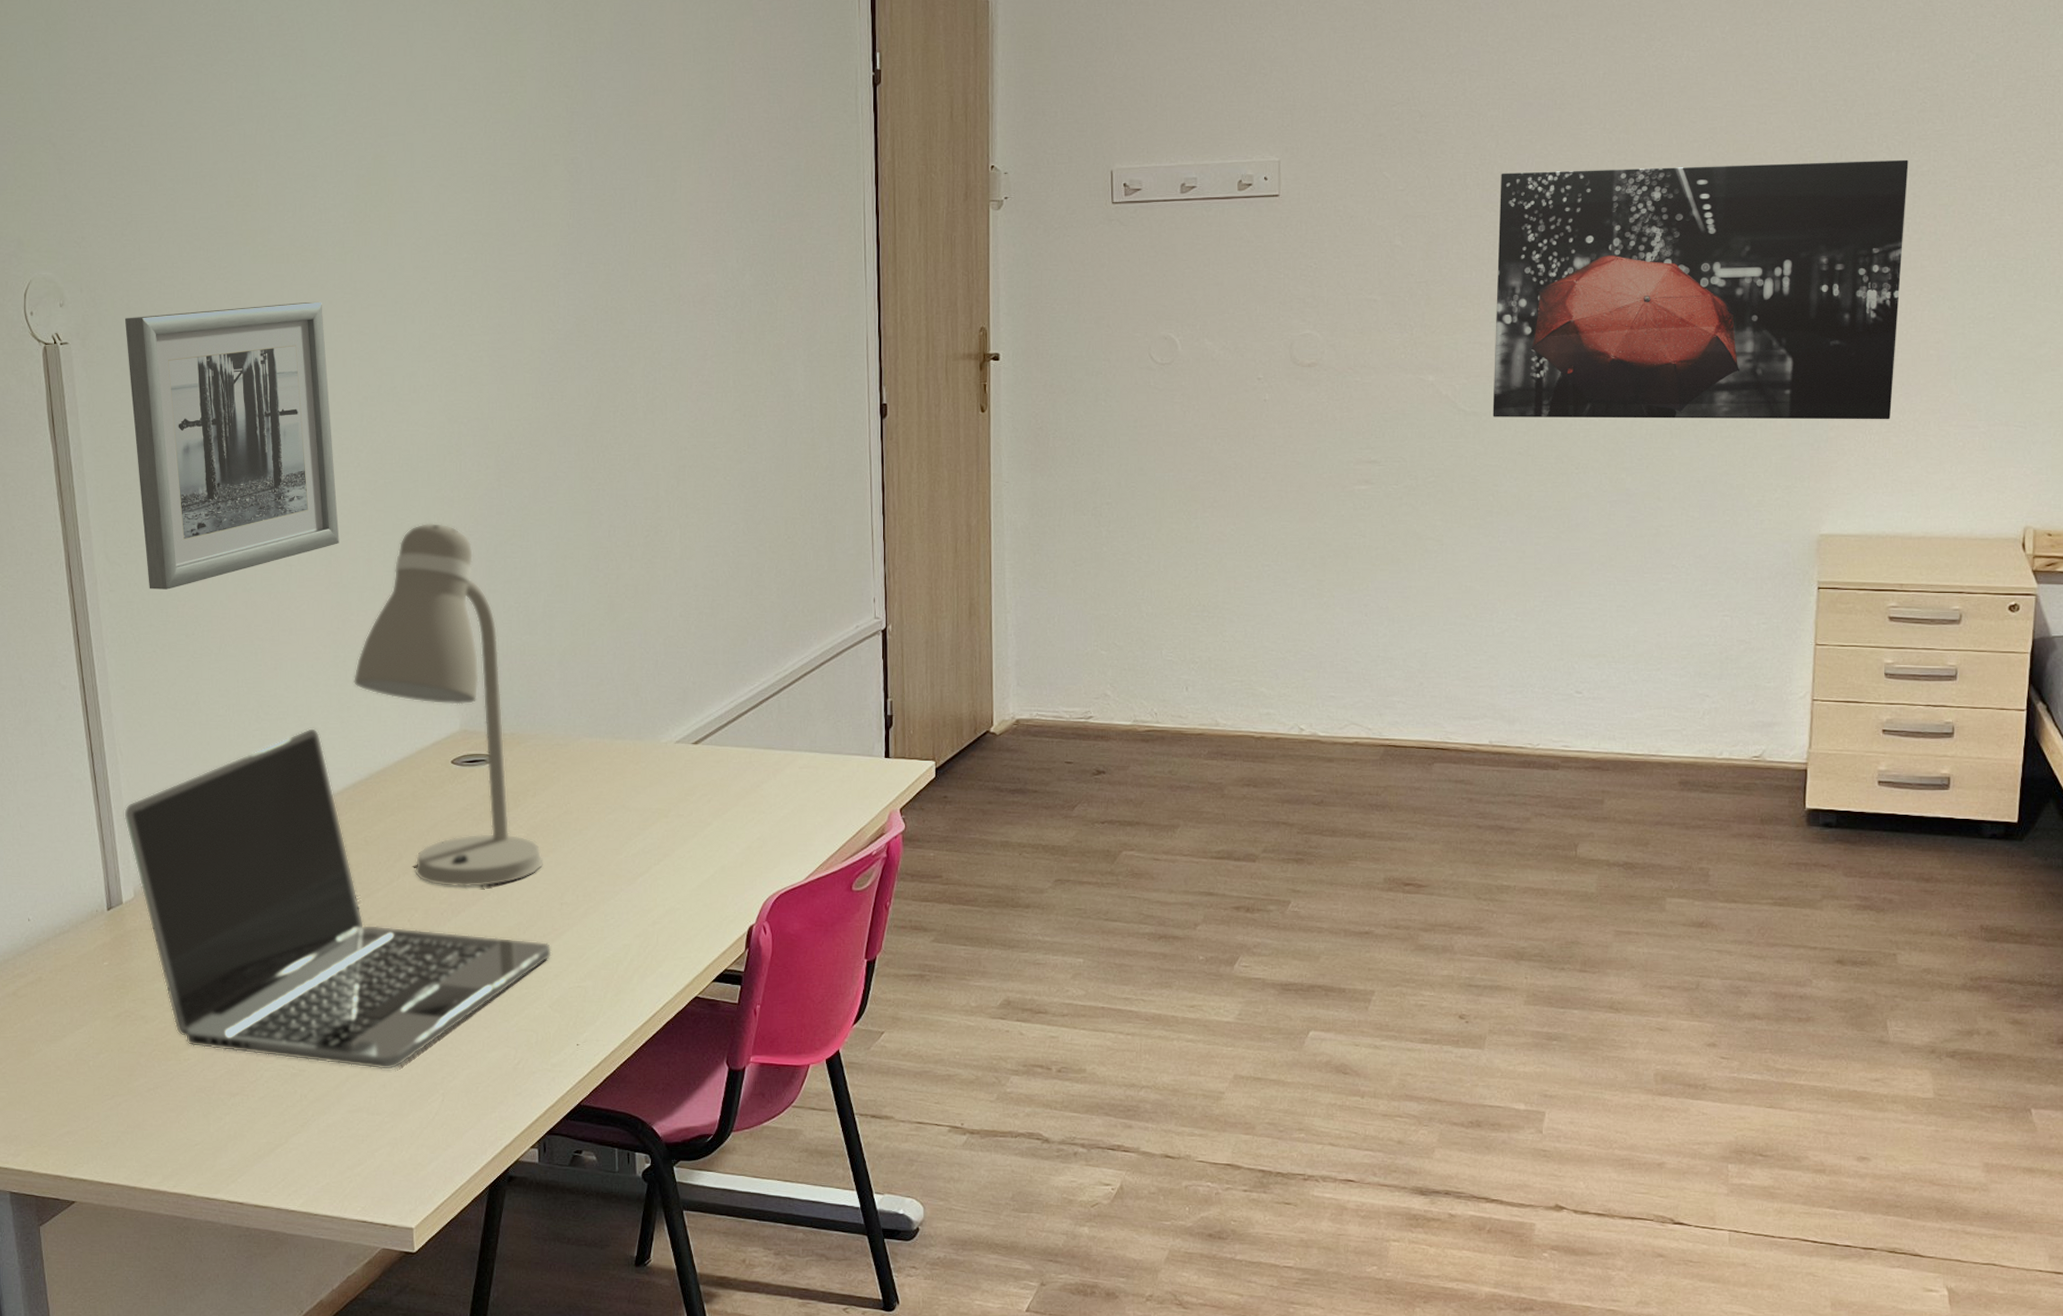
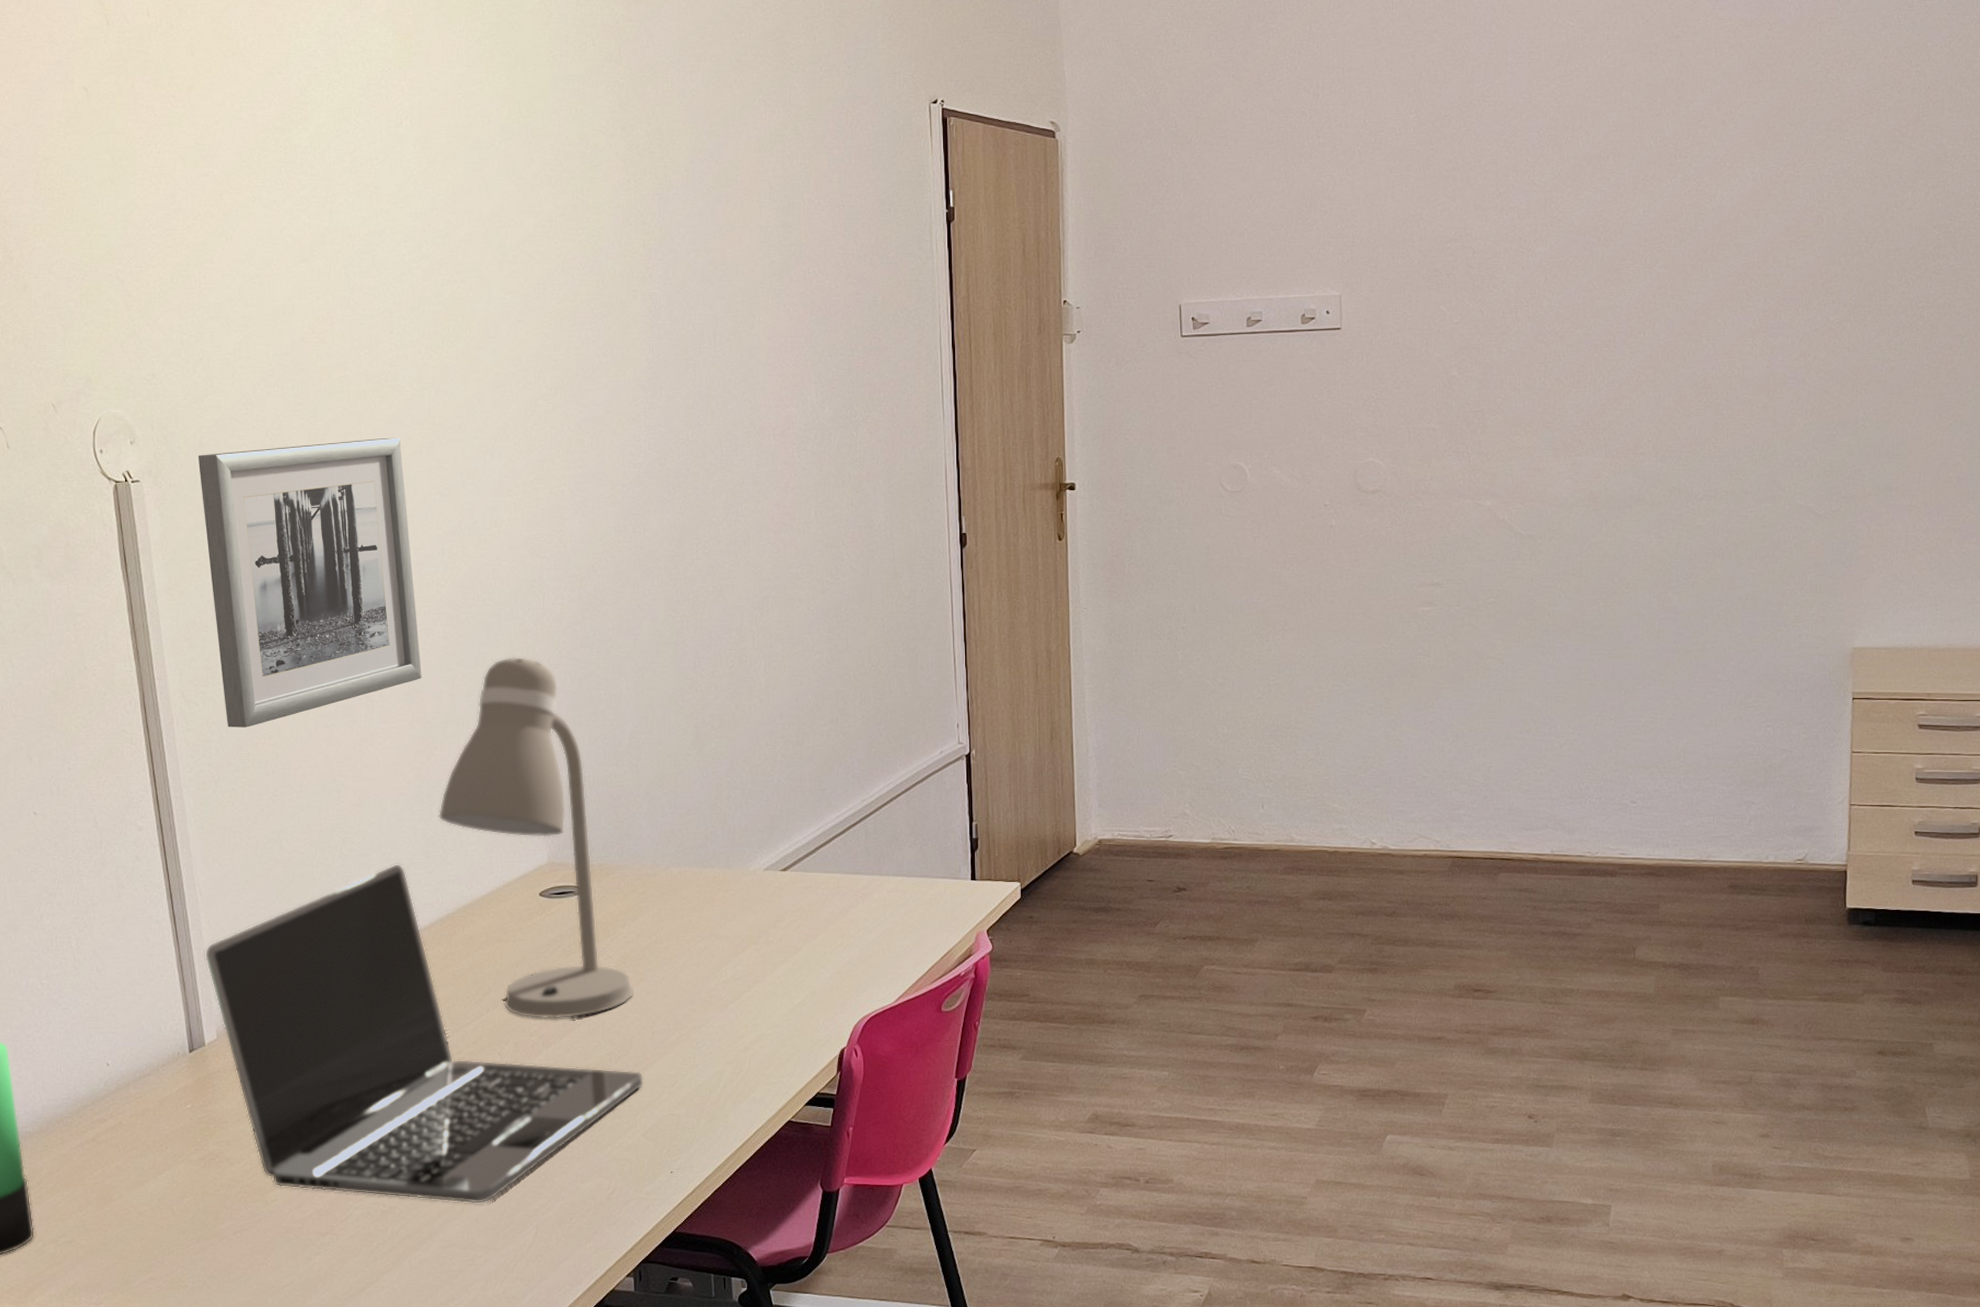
wall art: present [1492,159,1909,420] -> none [1547,293,1926,540]

